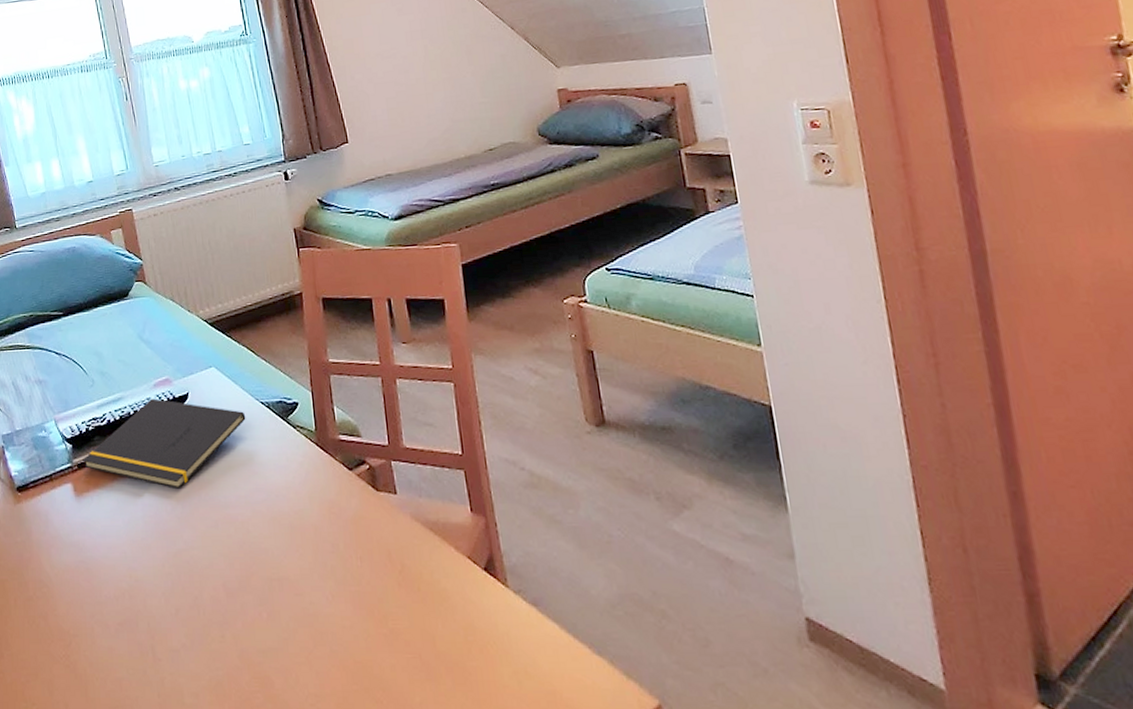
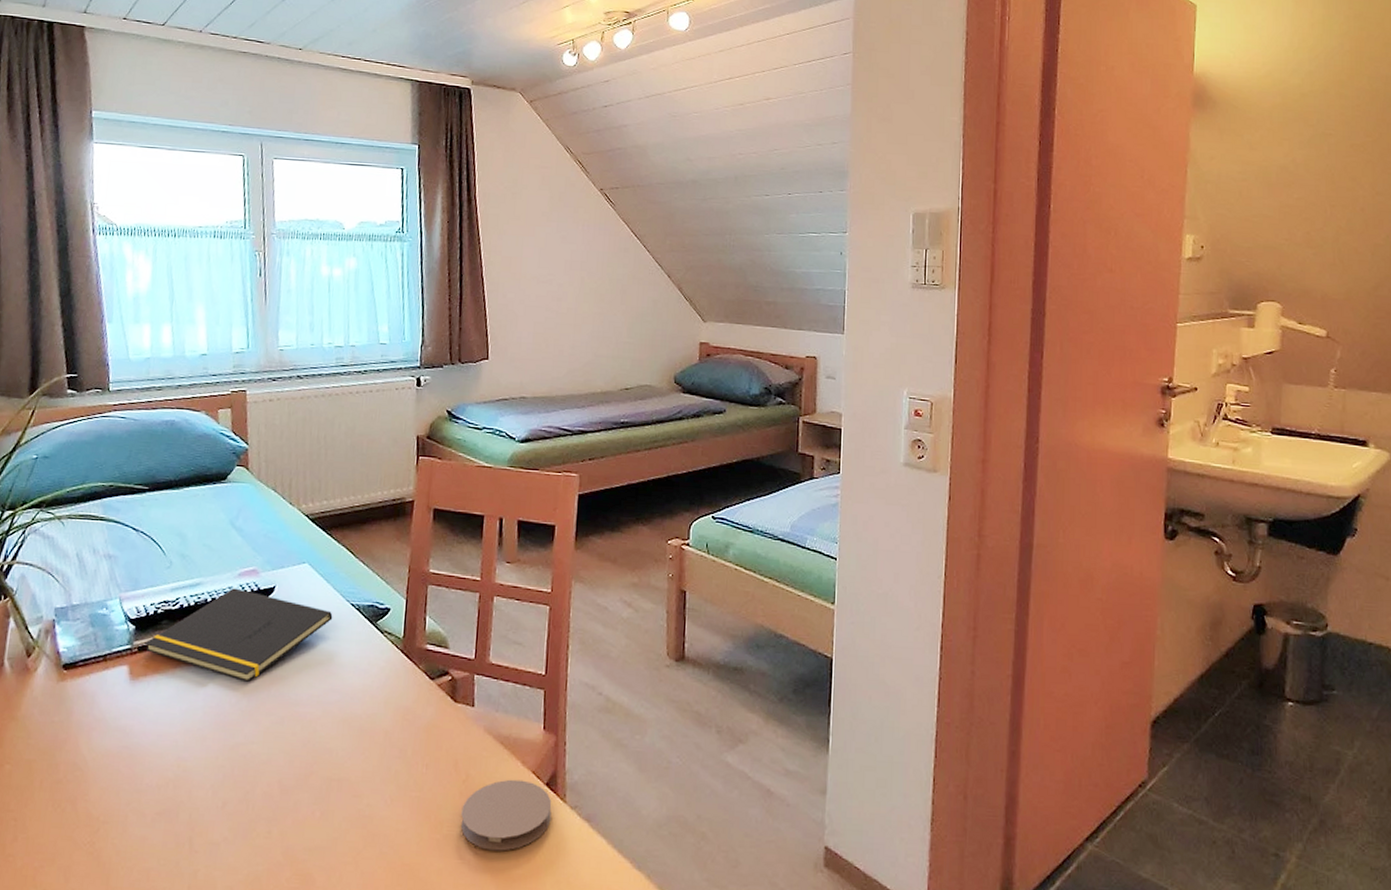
coaster: none [403,566,496,643] -> present [460,779,552,851]

